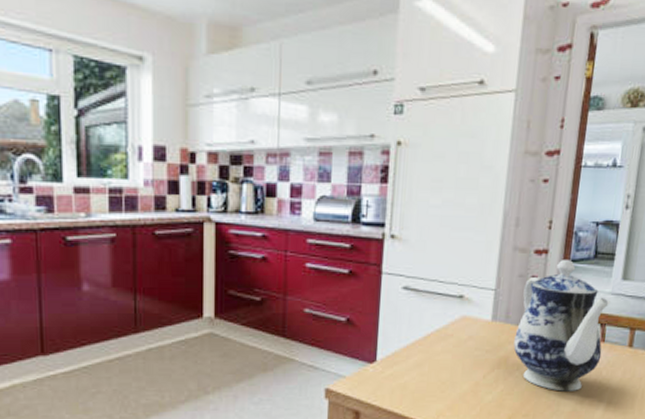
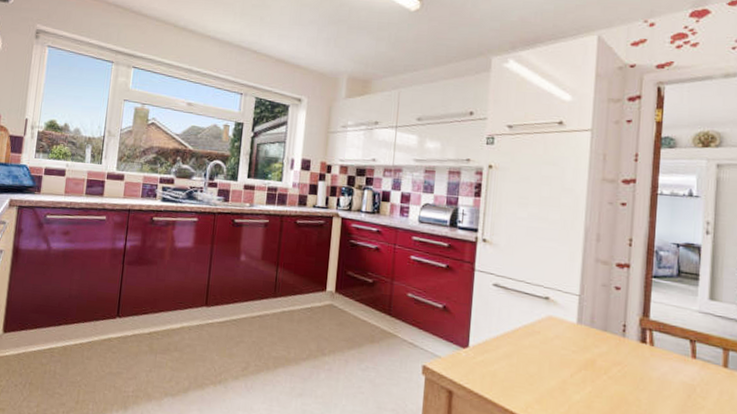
teapot: present [513,260,610,392] -> none [600,275,698,405]

